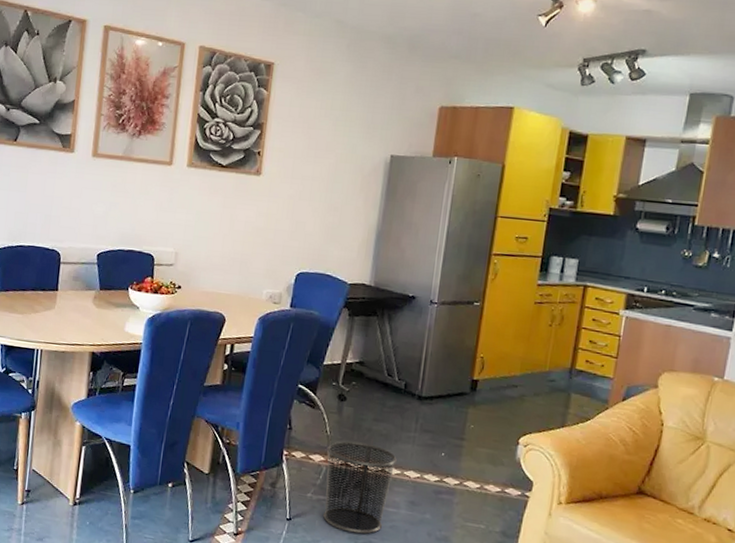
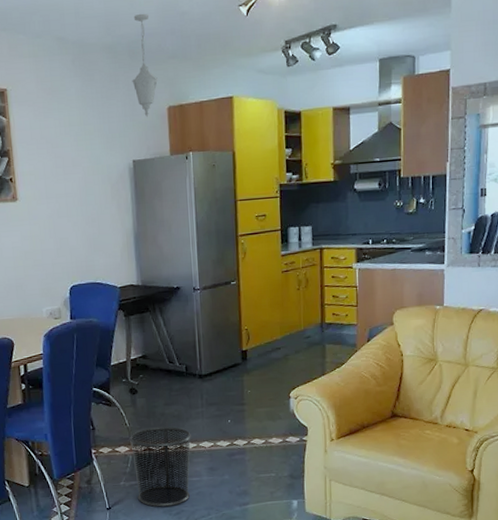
pendant light: none [406,8,438,113] -> present [132,13,158,117]

